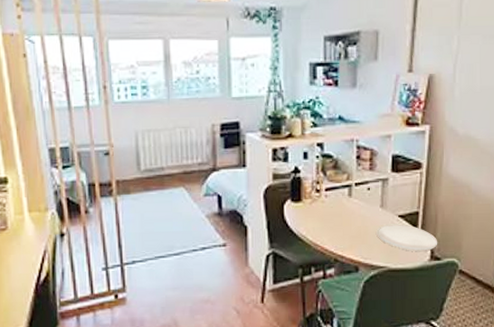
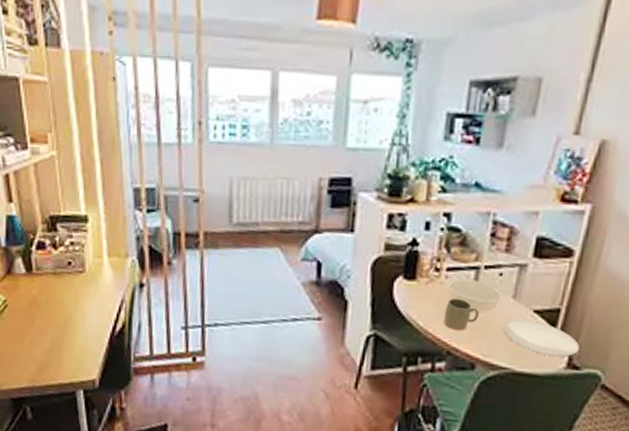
bowl: none [328,196,373,224] -> present [448,279,503,314]
mug: none [328,212,357,241] -> present [444,298,480,331]

